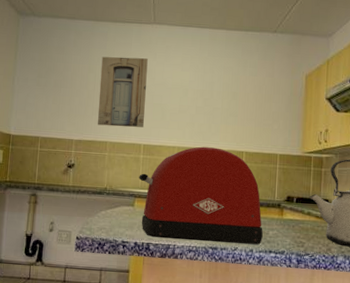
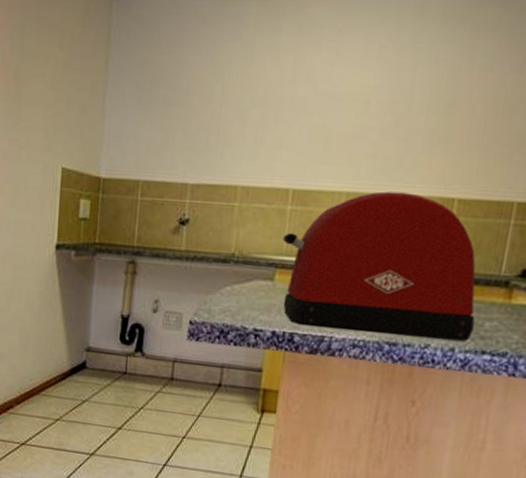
wall art: present [97,56,148,128] -> none [225,52,308,164]

